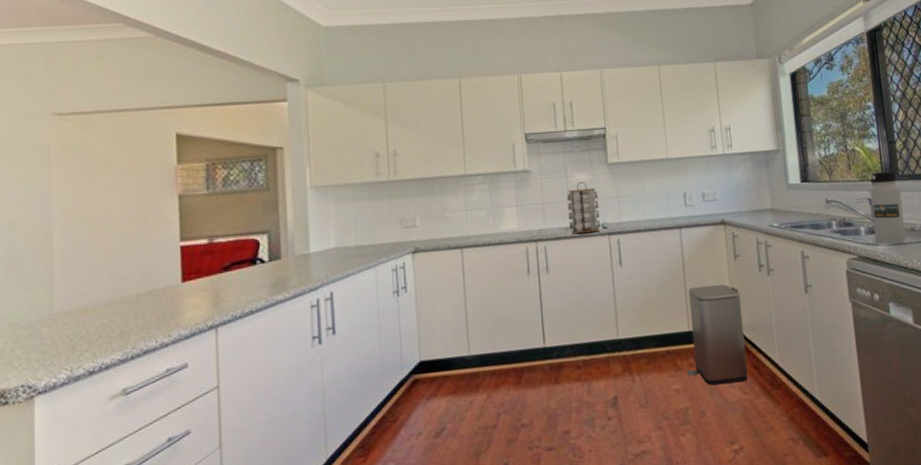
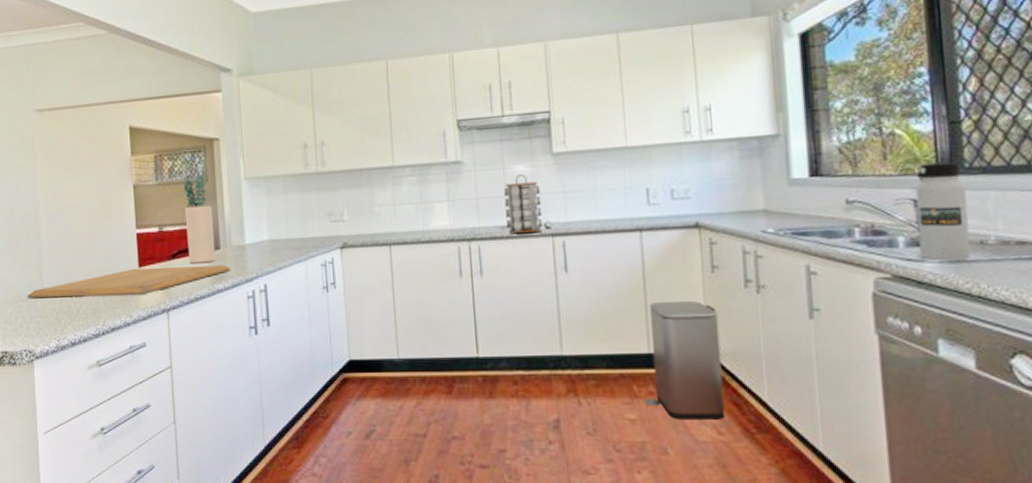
chopping board: none [29,275,293,326] -> present [27,265,231,299]
vase: none [240,176,276,276] -> present [184,167,216,264]

